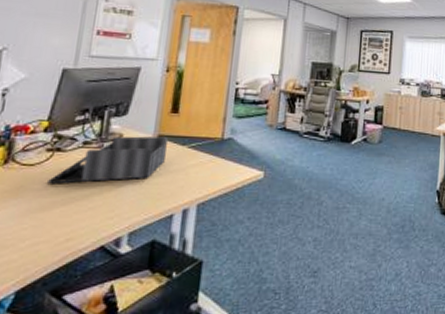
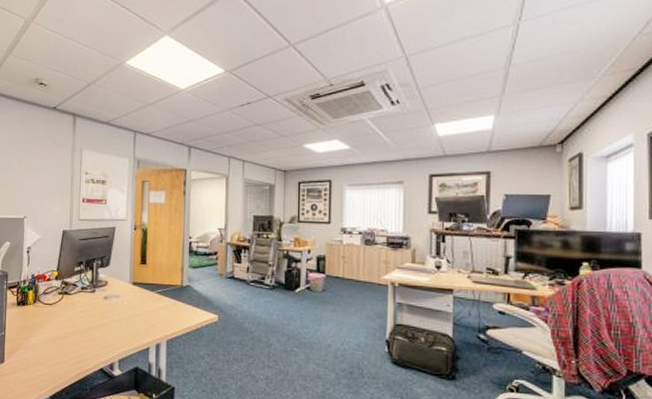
desk organizer: present [46,135,168,184] -> none [61,283,140,319]

